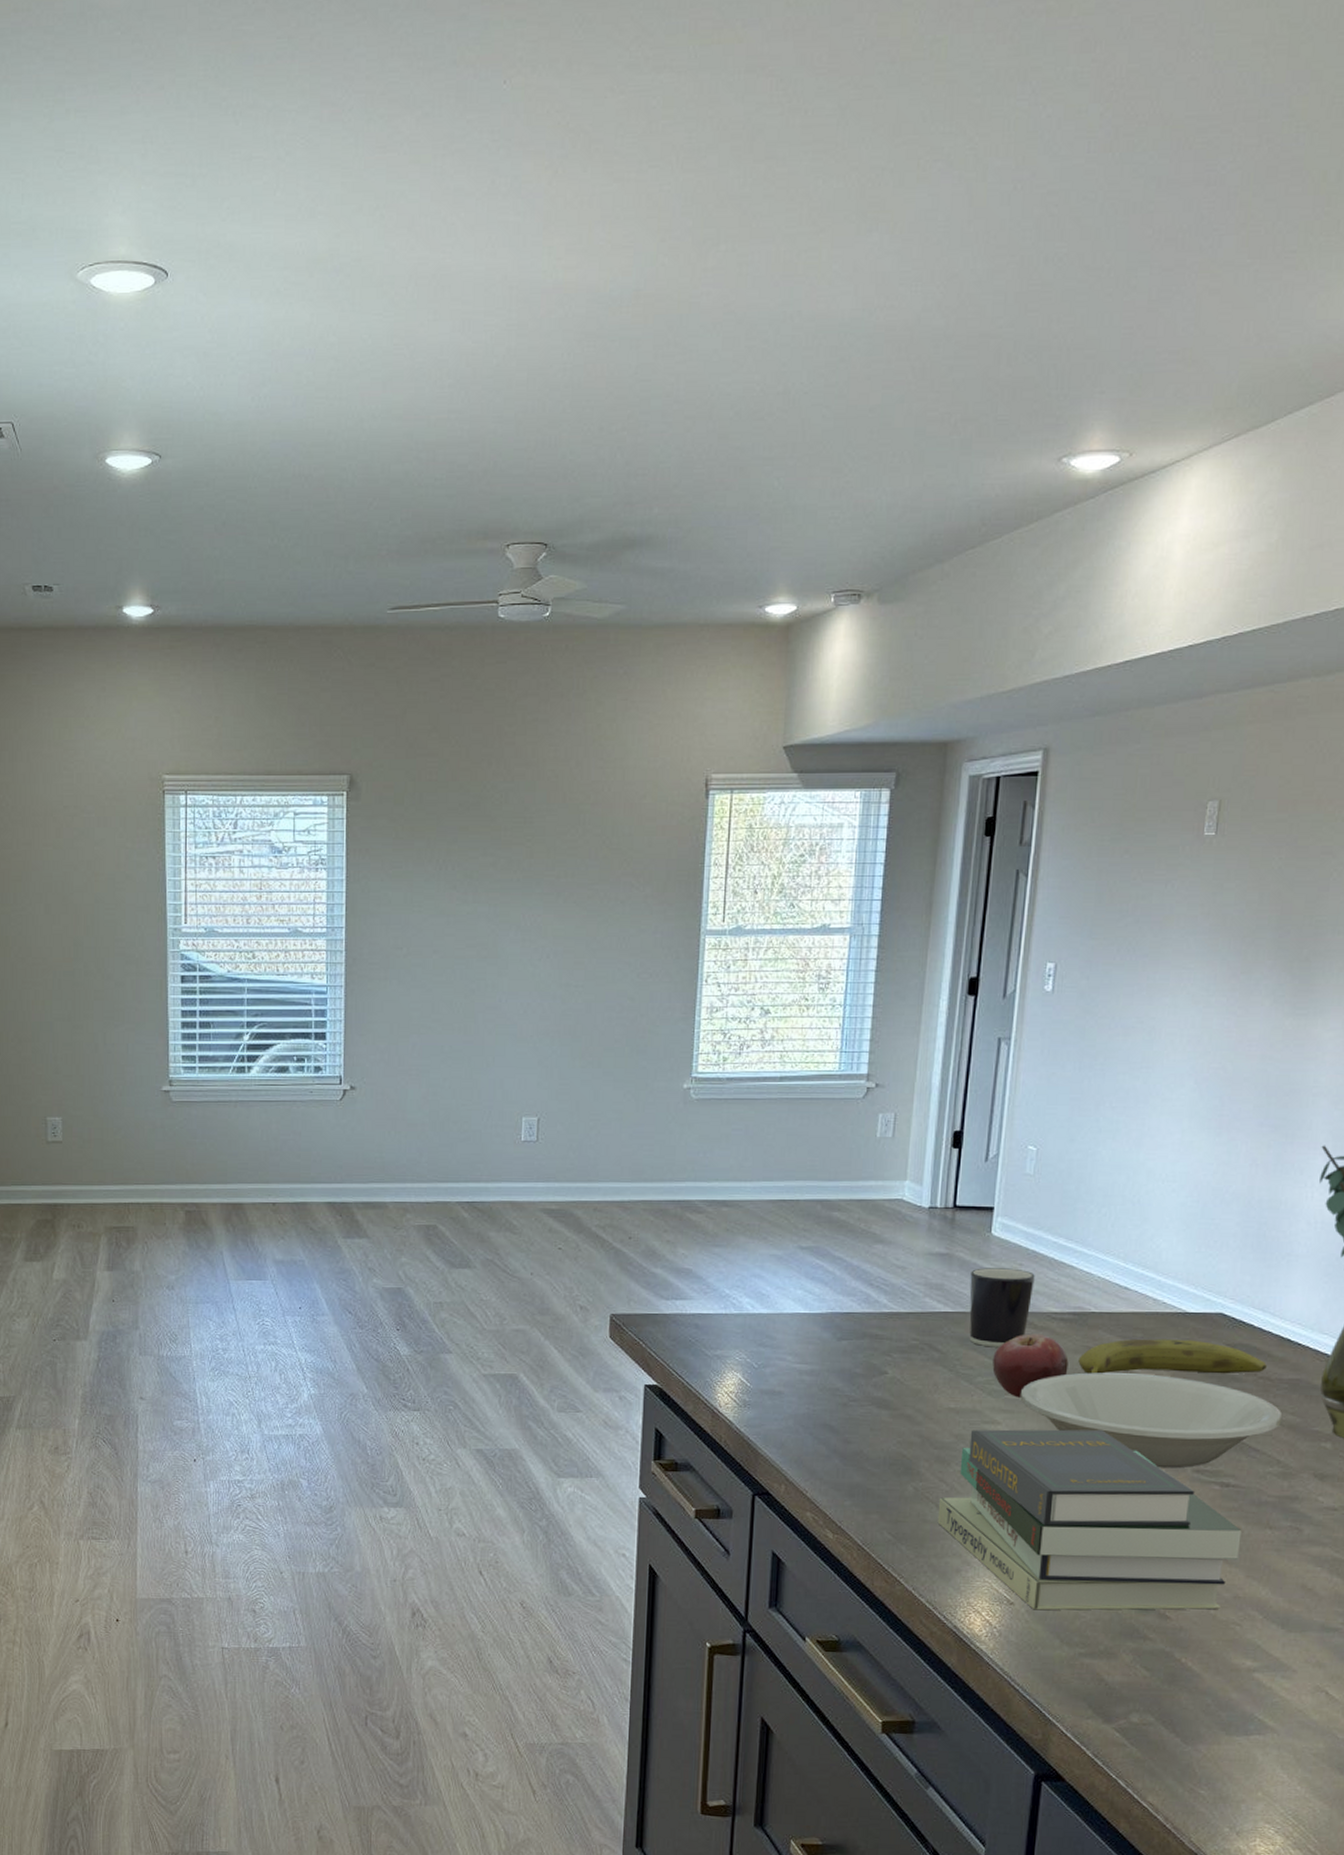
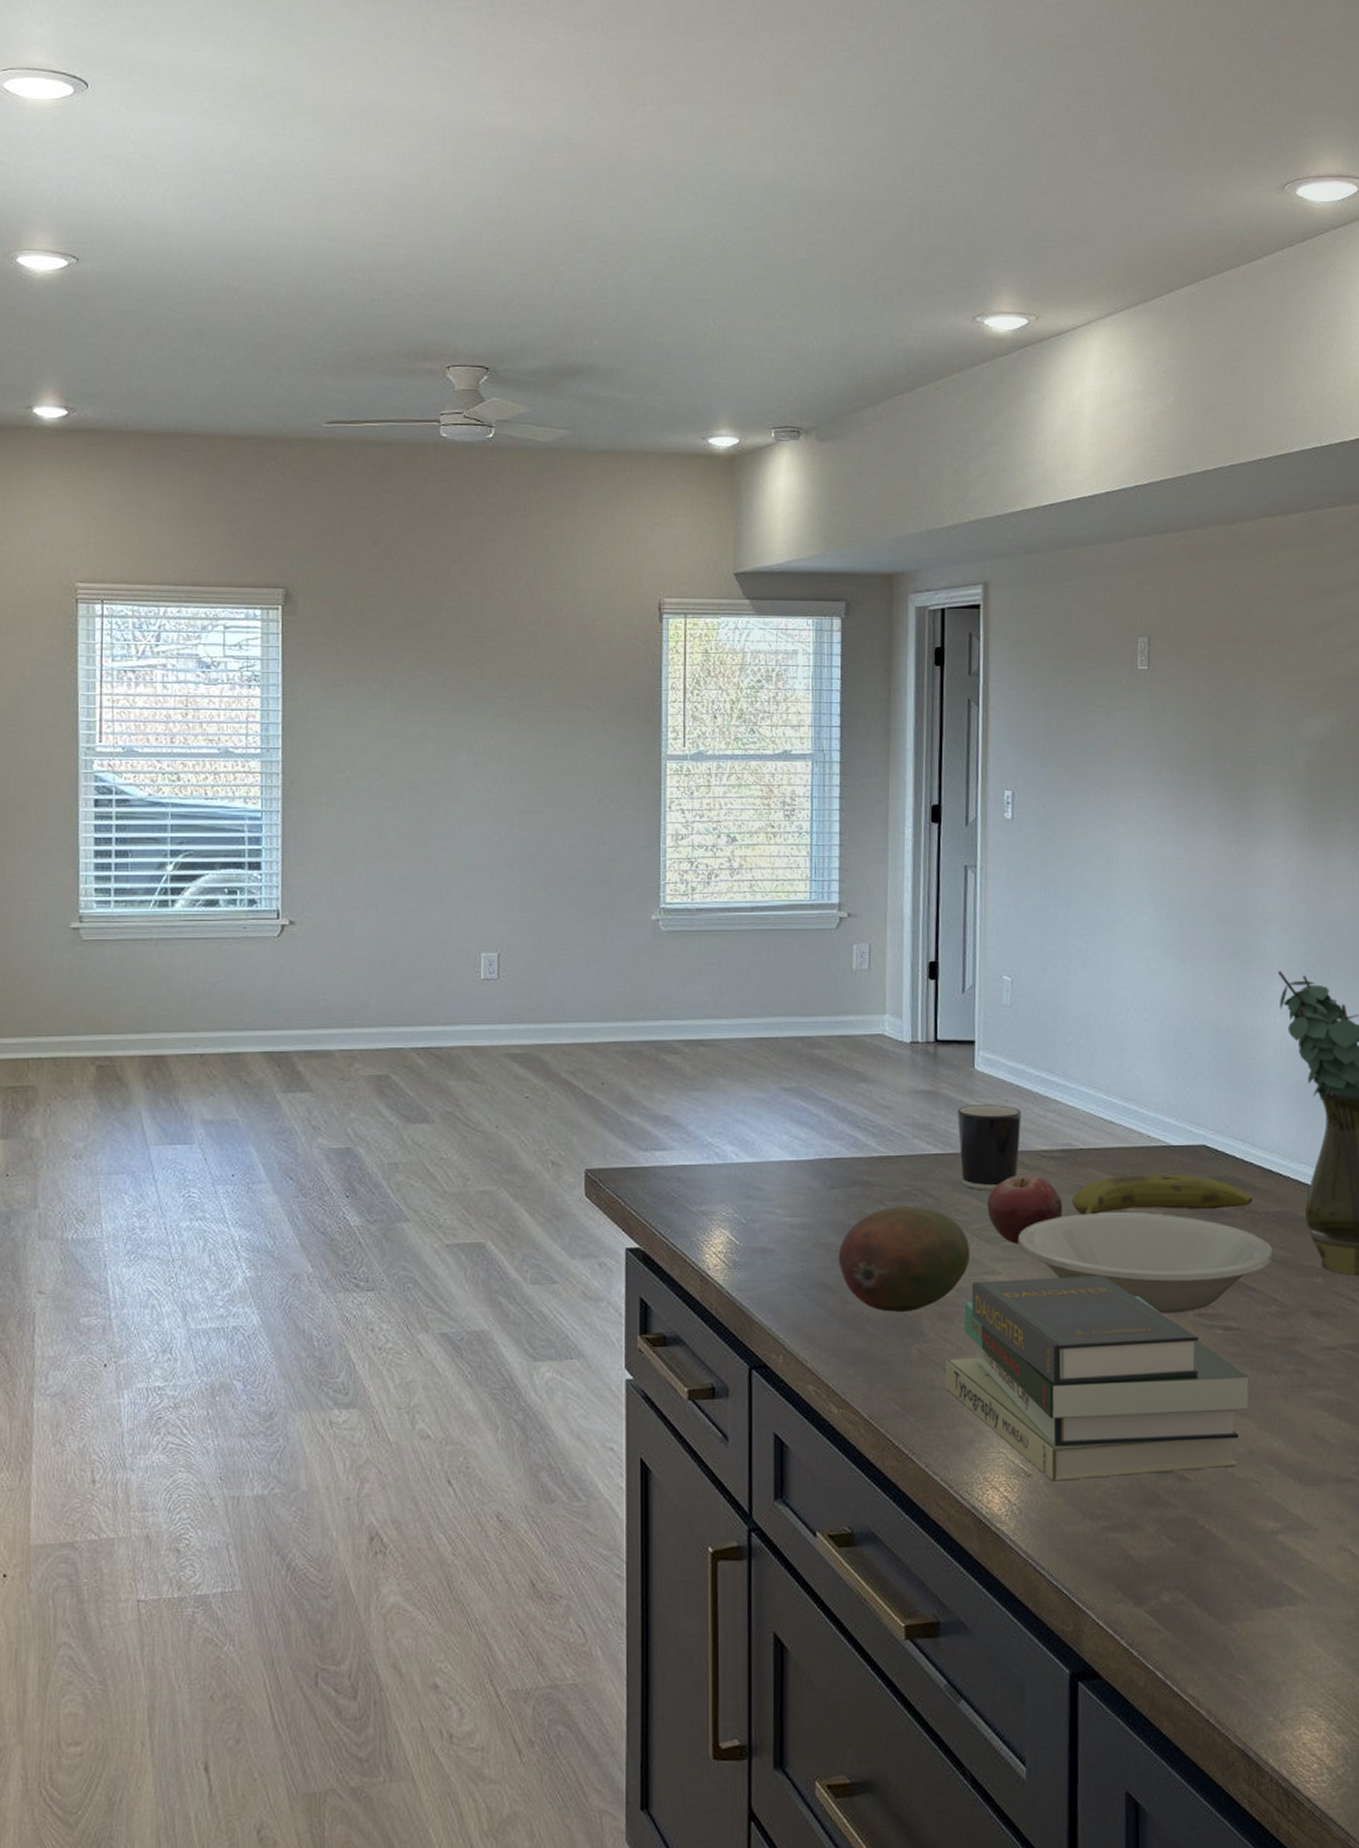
fruit: none [842,1359,972,1453] -> present [838,1206,971,1312]

